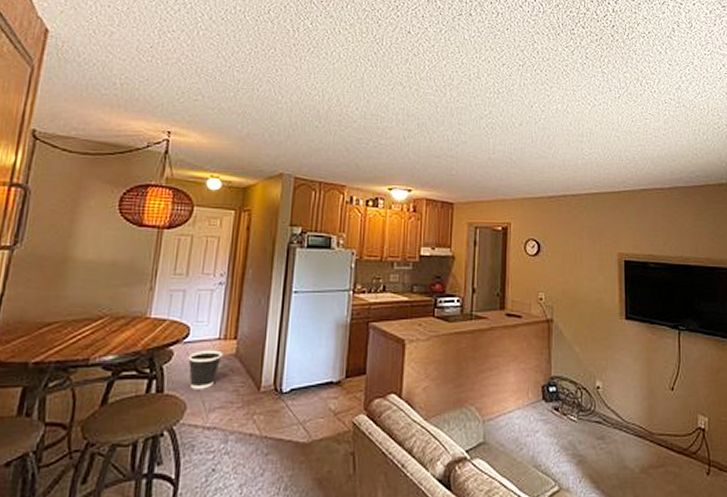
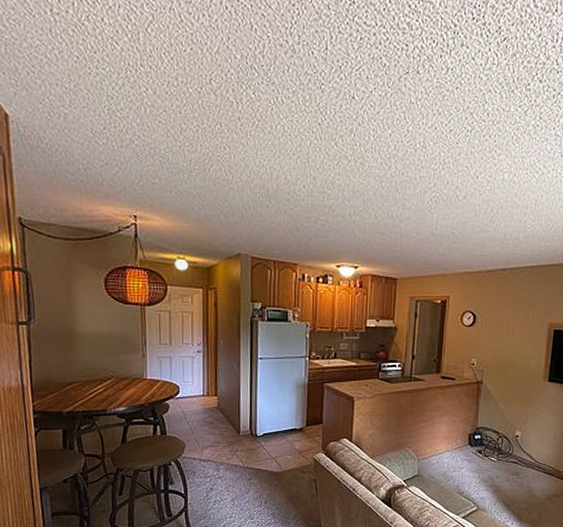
wastebasket: present [188,350,223,389] -> none [181,404,208,433]

